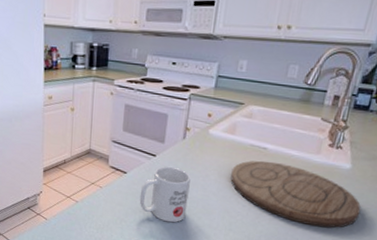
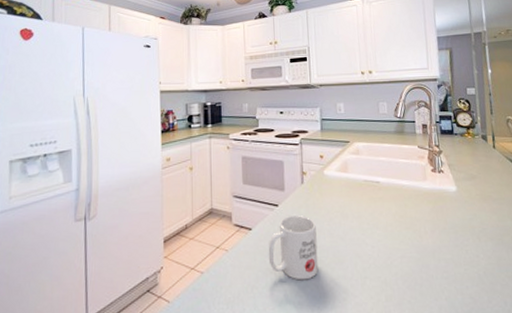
cutting board: present [230,160,361,228] -> none [353,194,480,258]

